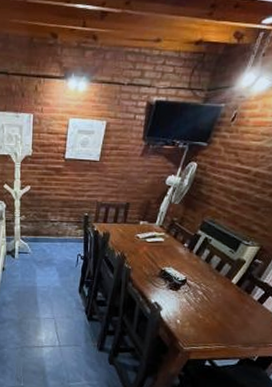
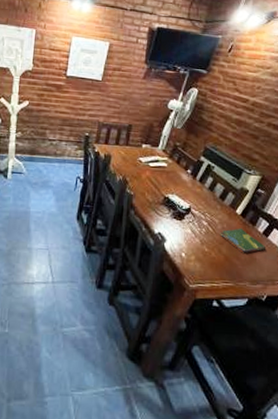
notebook: none [214,296,259,319] -> present [220,228,265,253]

